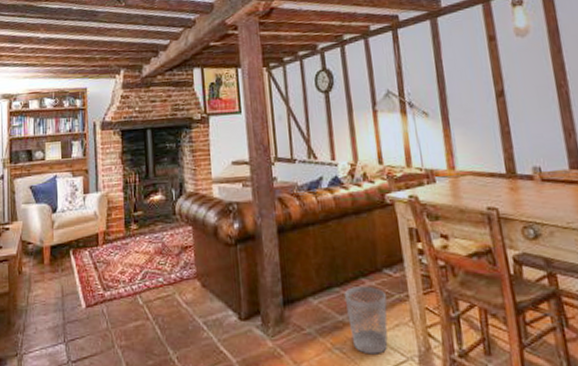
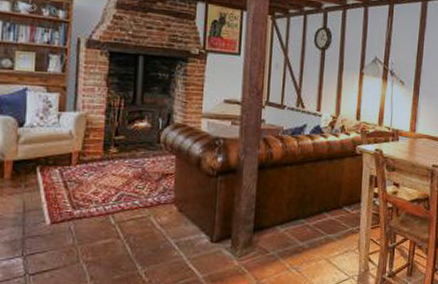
wastebasket: present [344,286,388,355] -> none [307,219,342,274]

